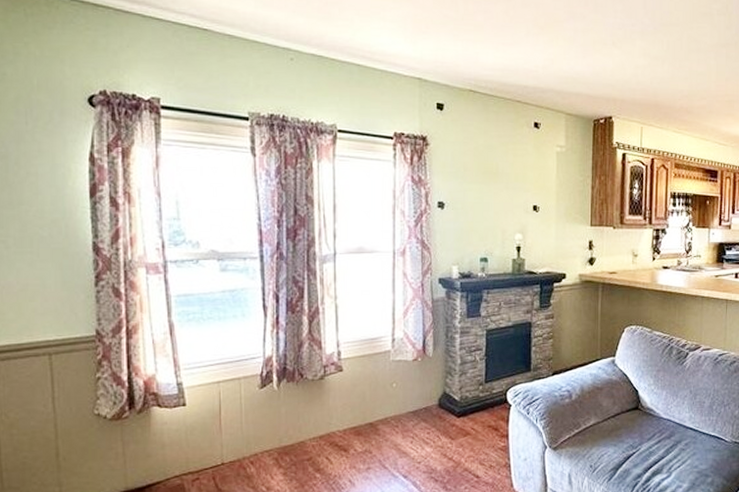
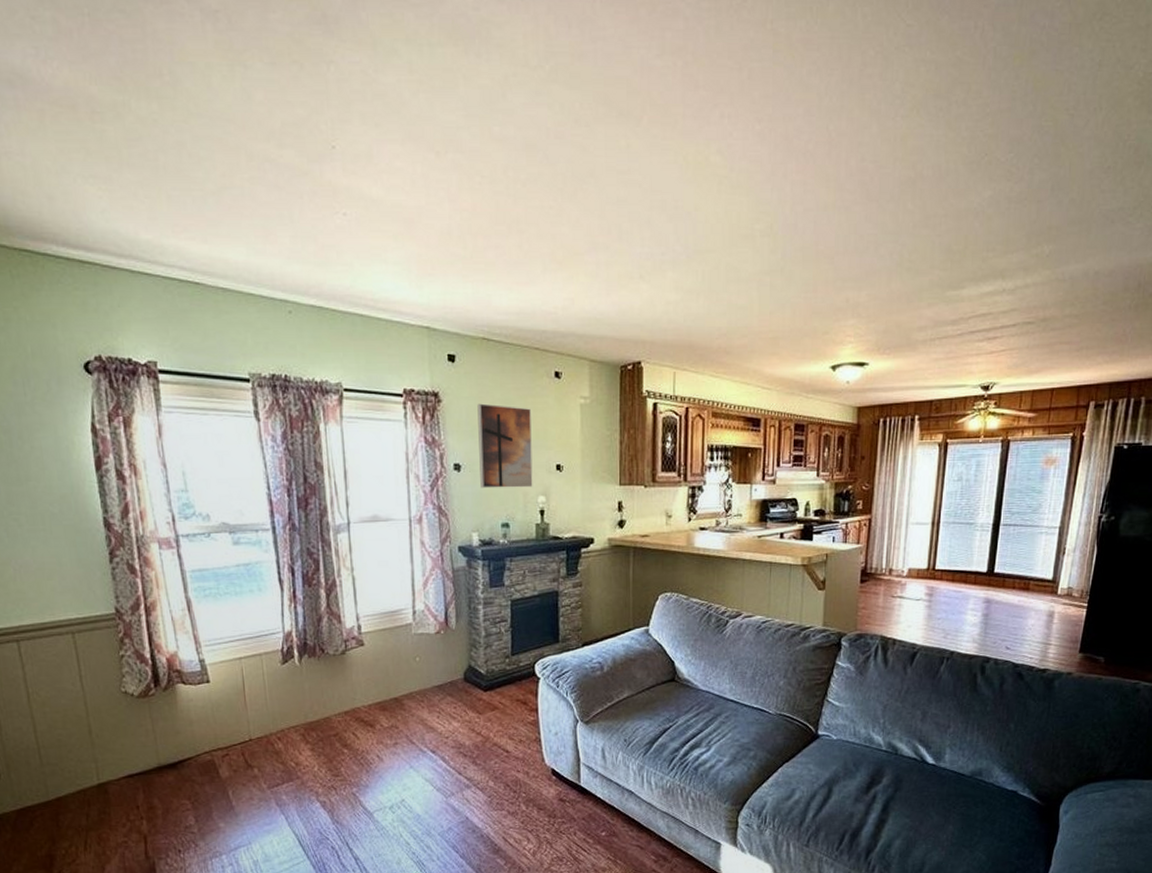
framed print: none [462,148,511,226] -> present [477,403,533,488]

